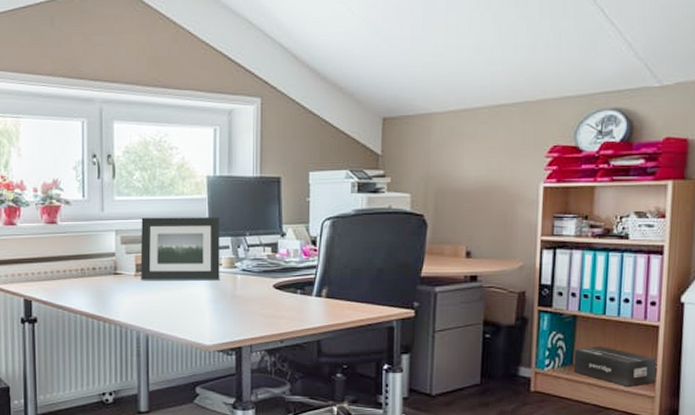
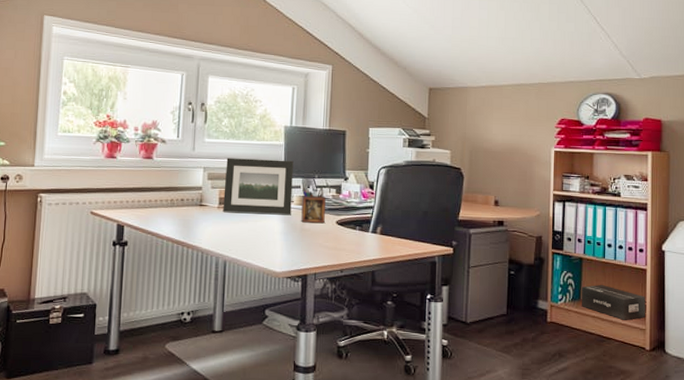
desk organizer: none [232,245,260,288] -> present [301,186,326,224]

